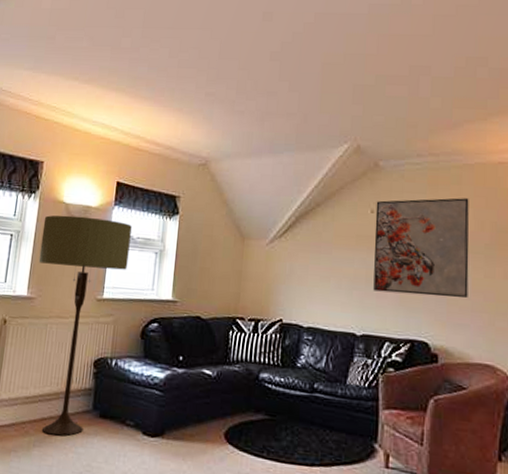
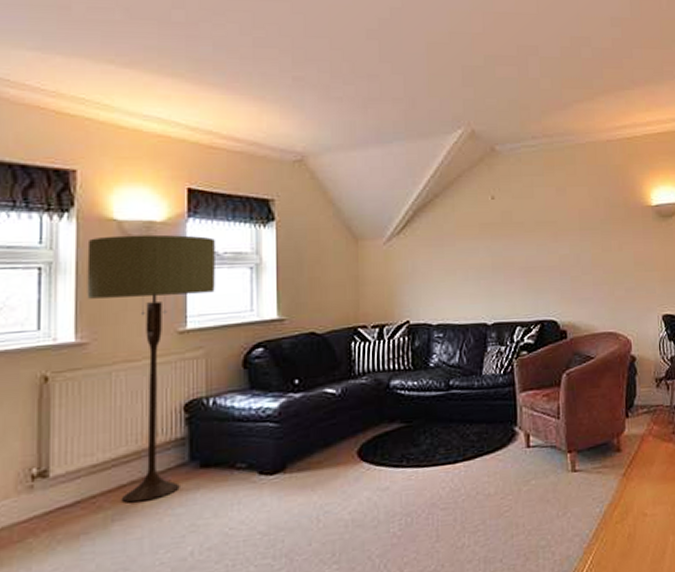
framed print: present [373,198,469,298] -> none [496,177,589,278]

